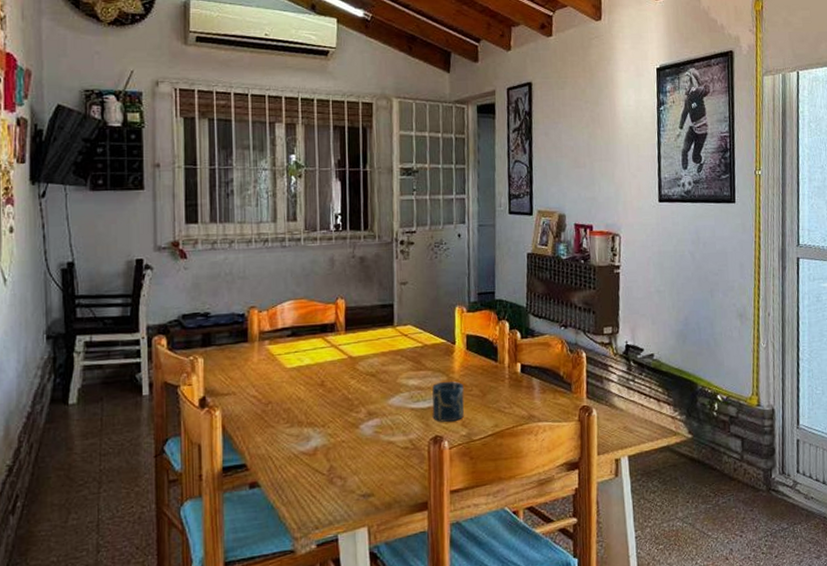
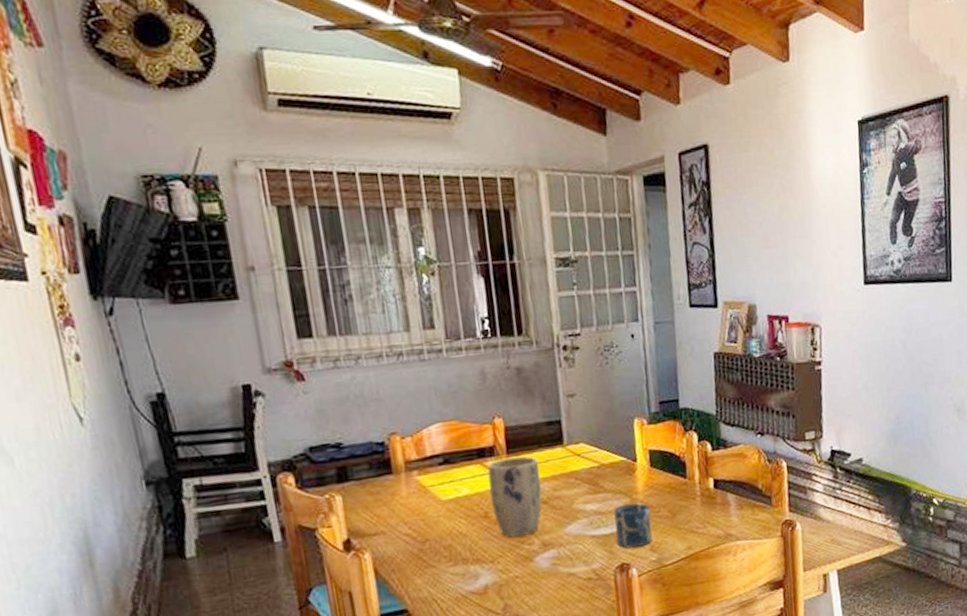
plant pot: none [327,333,372,406] -> present [487,456,542,538]

